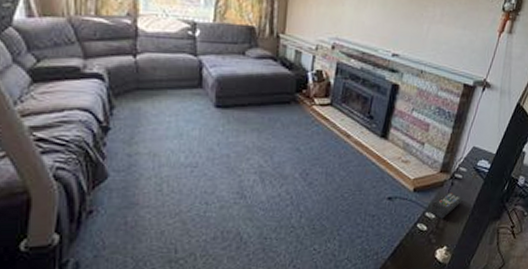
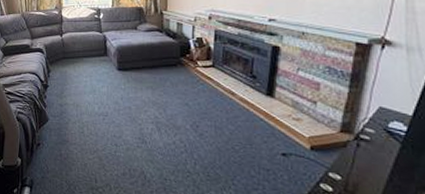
remote control: present [430,191,463,219] -> none [334,152,375,182]

